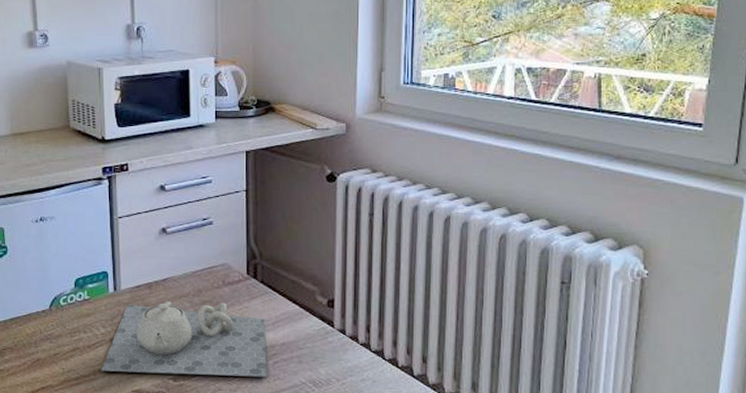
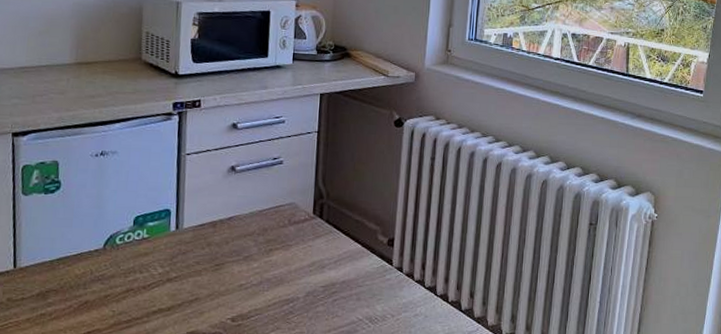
teapot: present [101,301,267,378] -> none [155,240,328,315]

